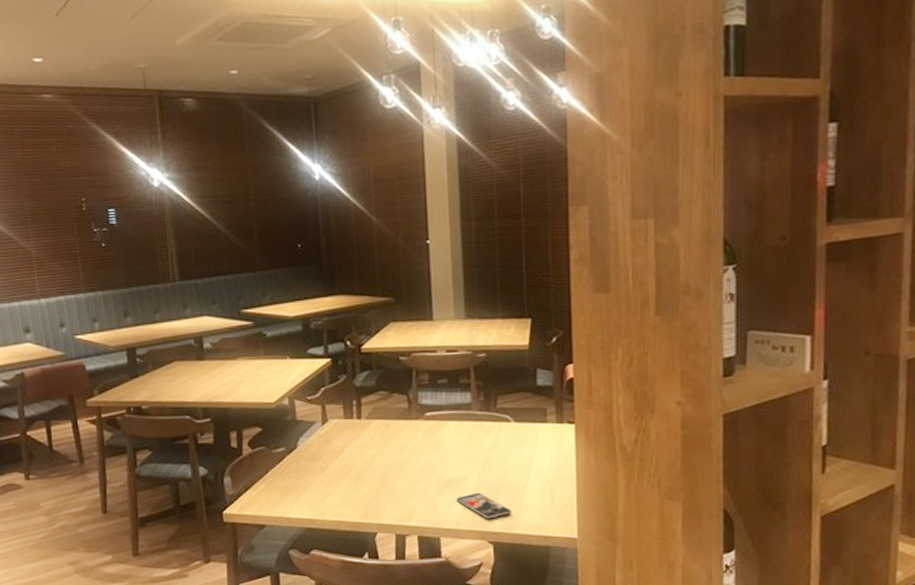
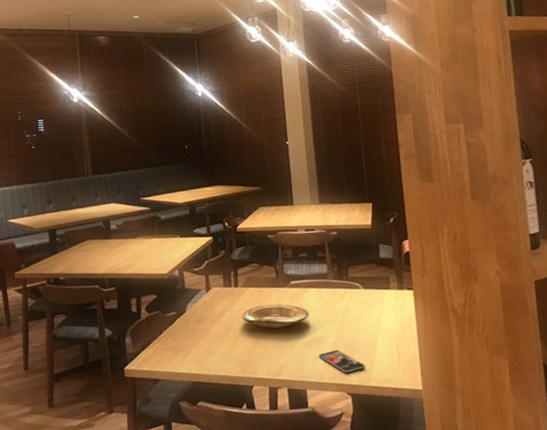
plate: none [365,439,447,468] -> present [242,304,310,328]

